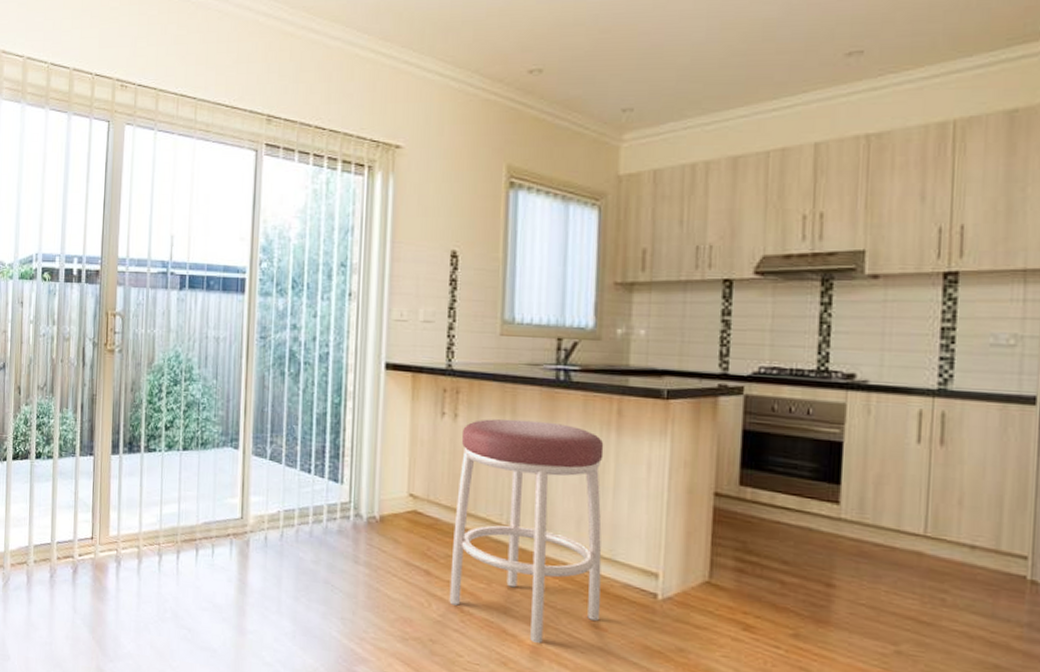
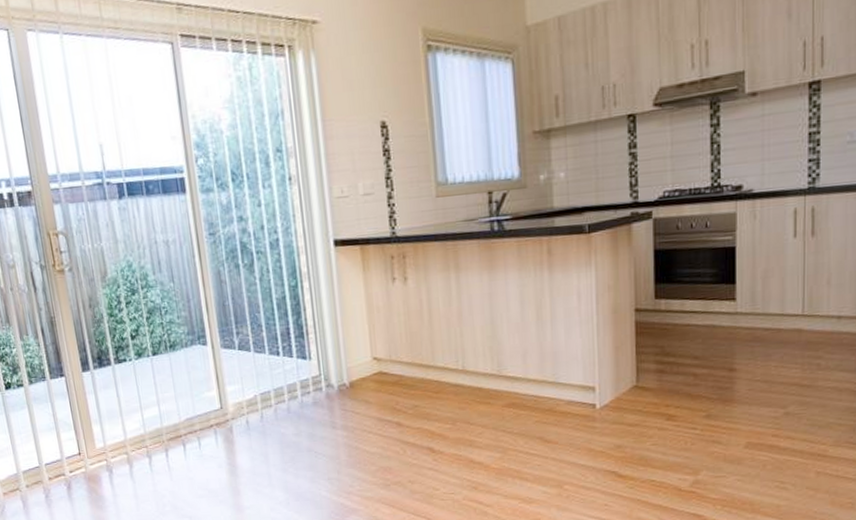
bar stool: present [449,419,604,643] -> none [413,270,551,465]

